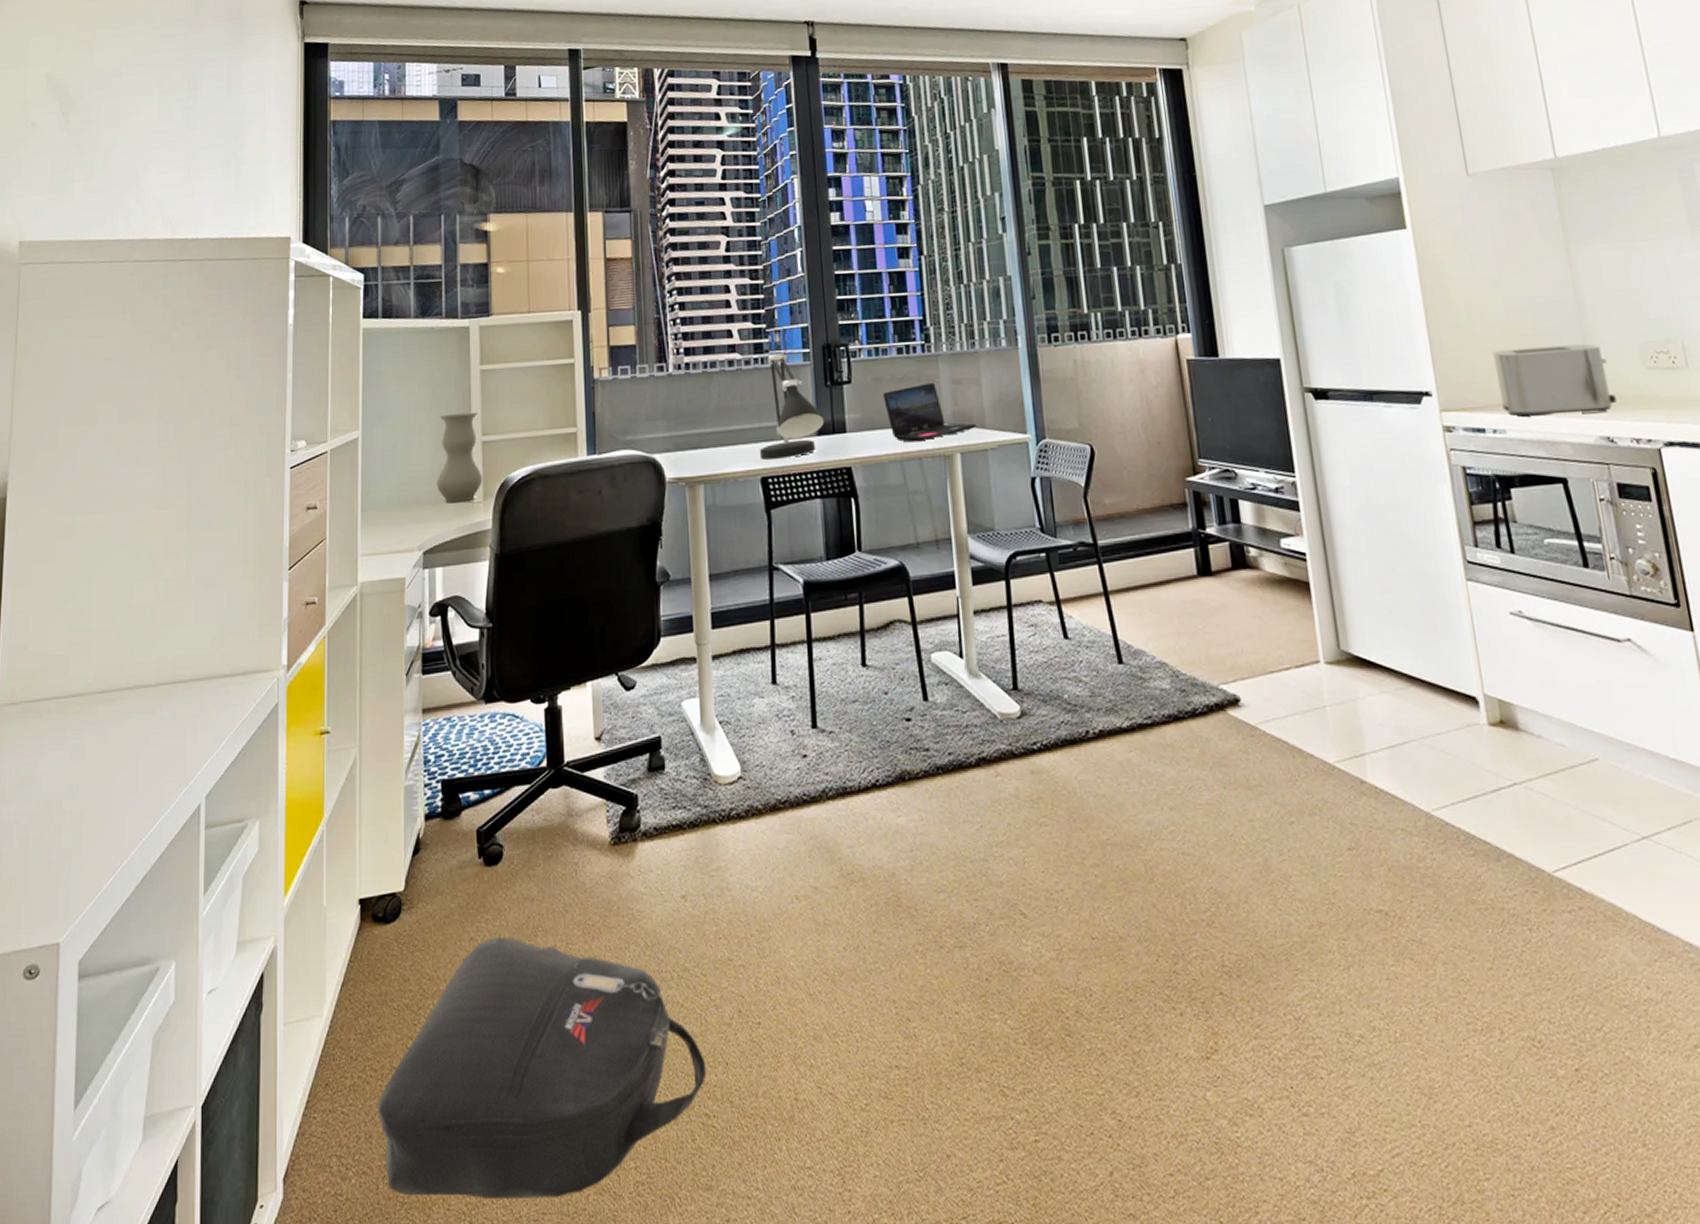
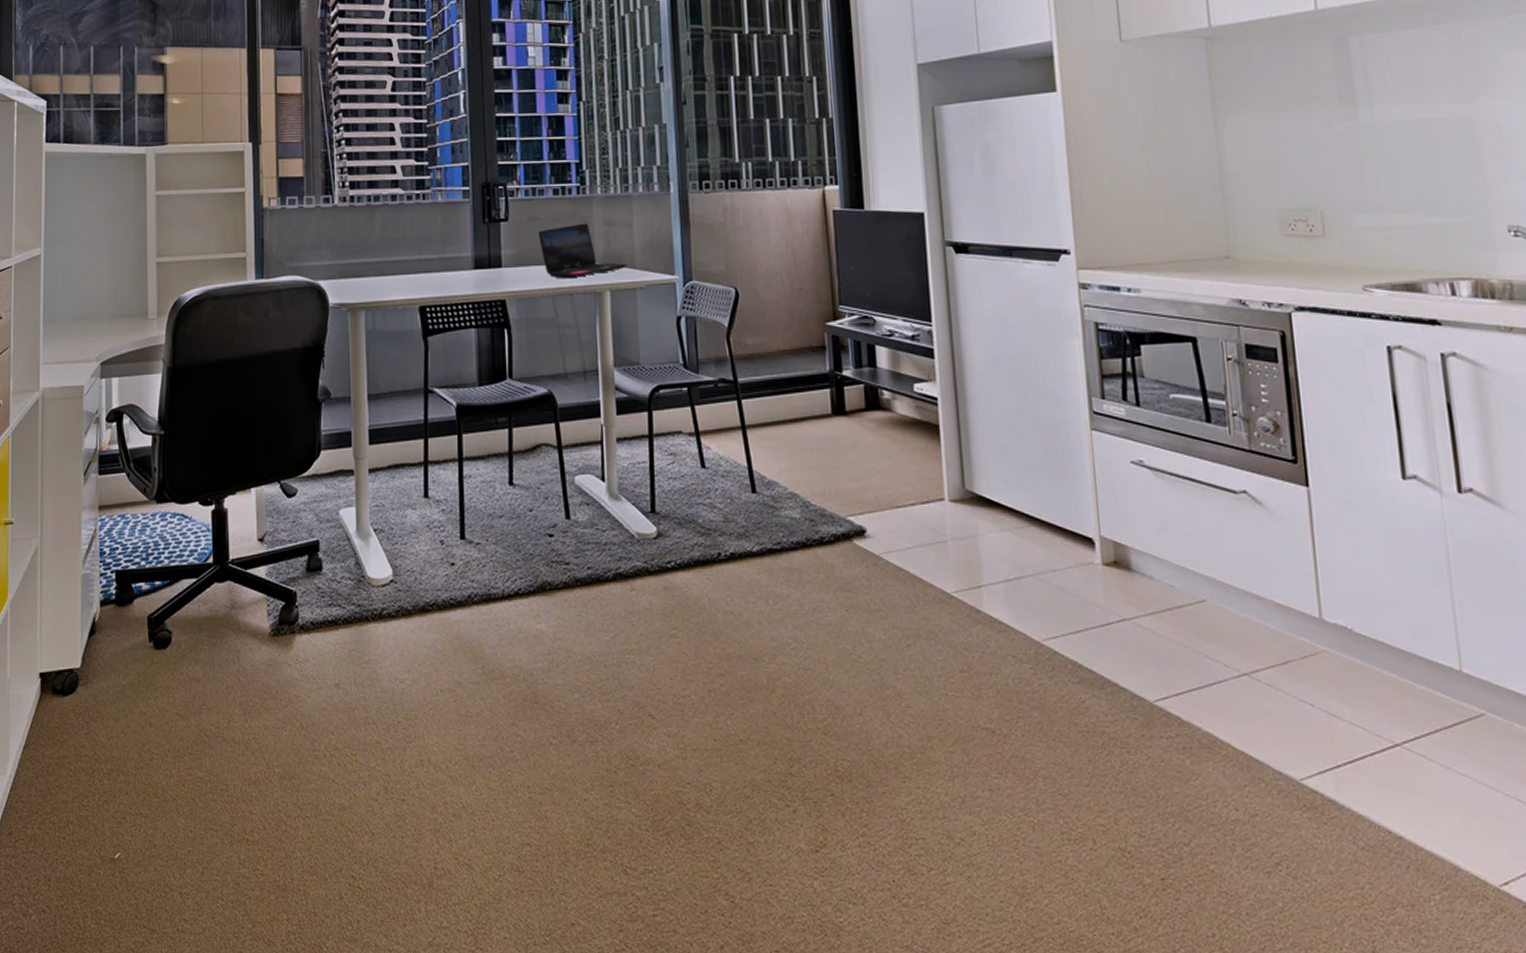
backpack: present [377,937,707,1200] -> none [55,713,354,942]
vase: present [437,412,483,503] -> none [114,234,157,319]
desk lamp: present [760,353,825,461] -> none [419,190,482,291]
toaster: present [1492,344,1616,417] -> none [1132,210,1251,277]

